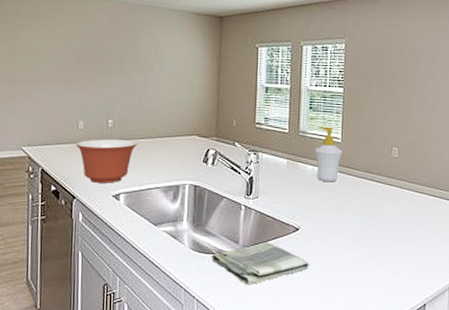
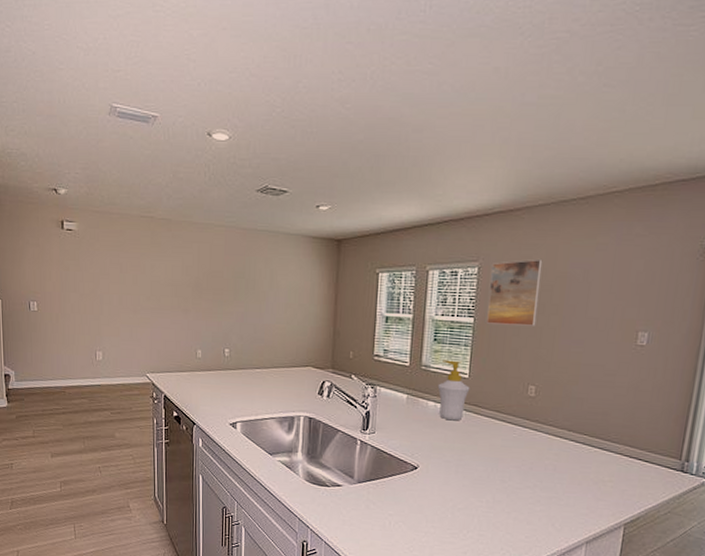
mixing bowl: present [75,139,138,183] -> none [194,368,254,412]
dish towel: present [212,241,310,286] -> none [326,478,429,521]
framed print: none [355,37,398,95] -> present [487,258,543,326]

